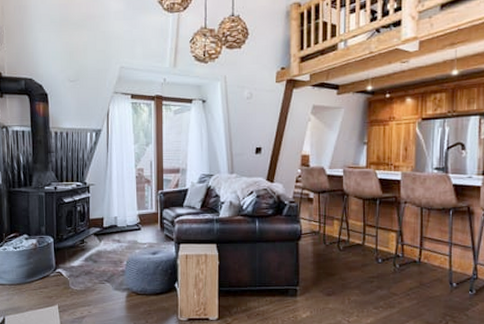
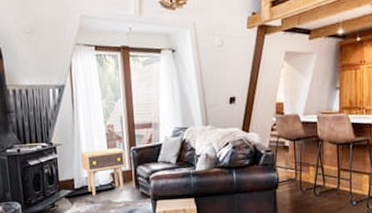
side table: none [112,190,152,235] -> present [81,147,126,196]

